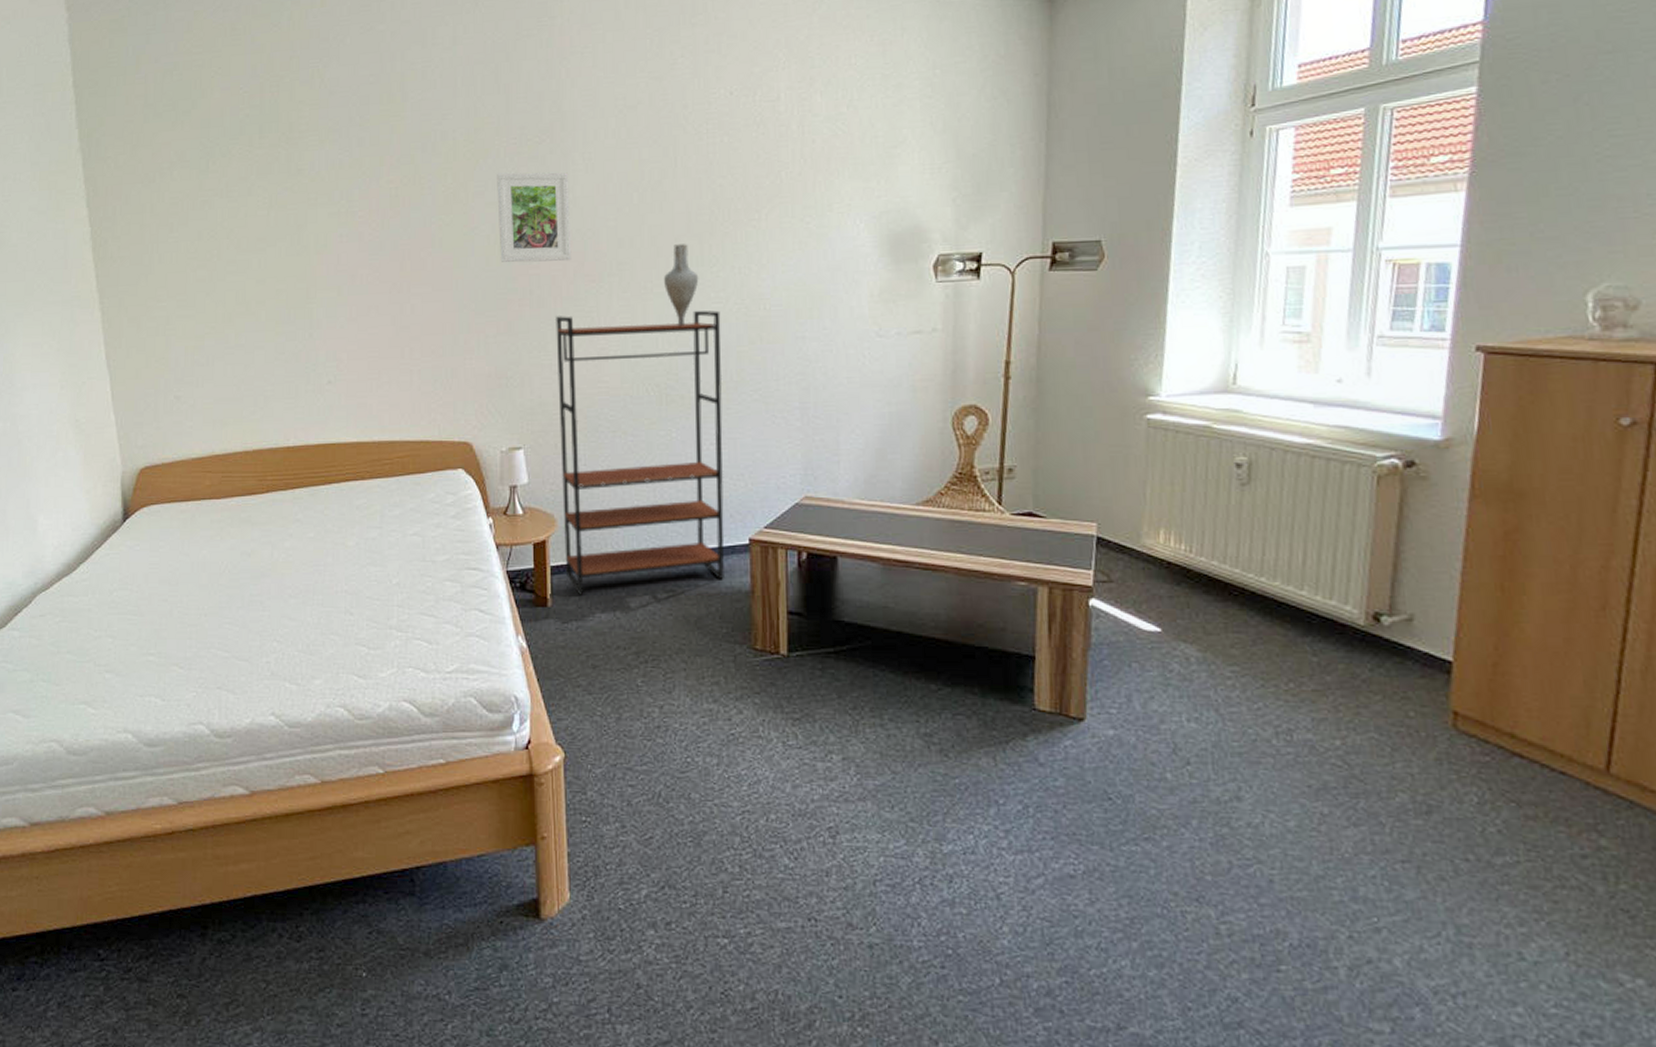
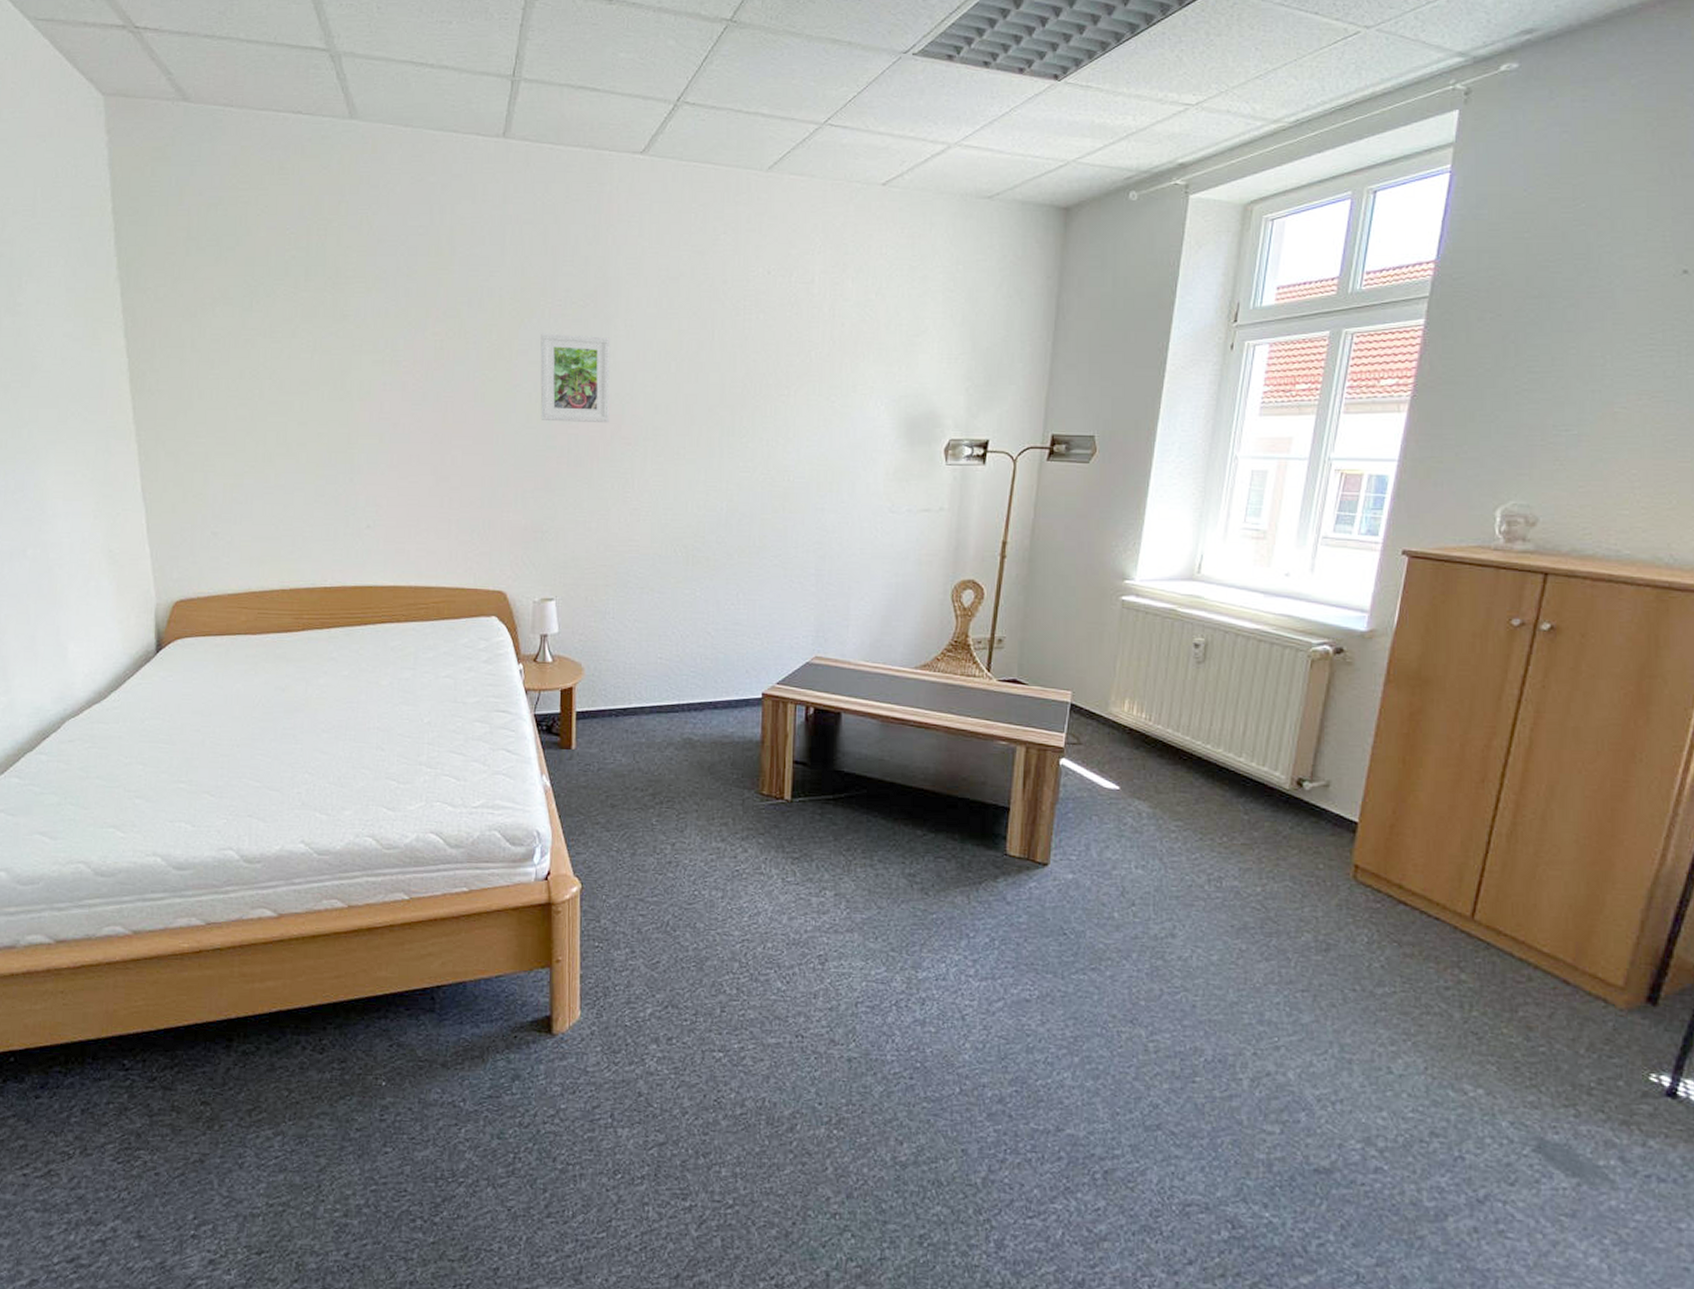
bookshelf: present [556,310,724,595] -> none [589,475,747,740]
vase: present [664,244,699,326] -> none [696,414,729,492]

